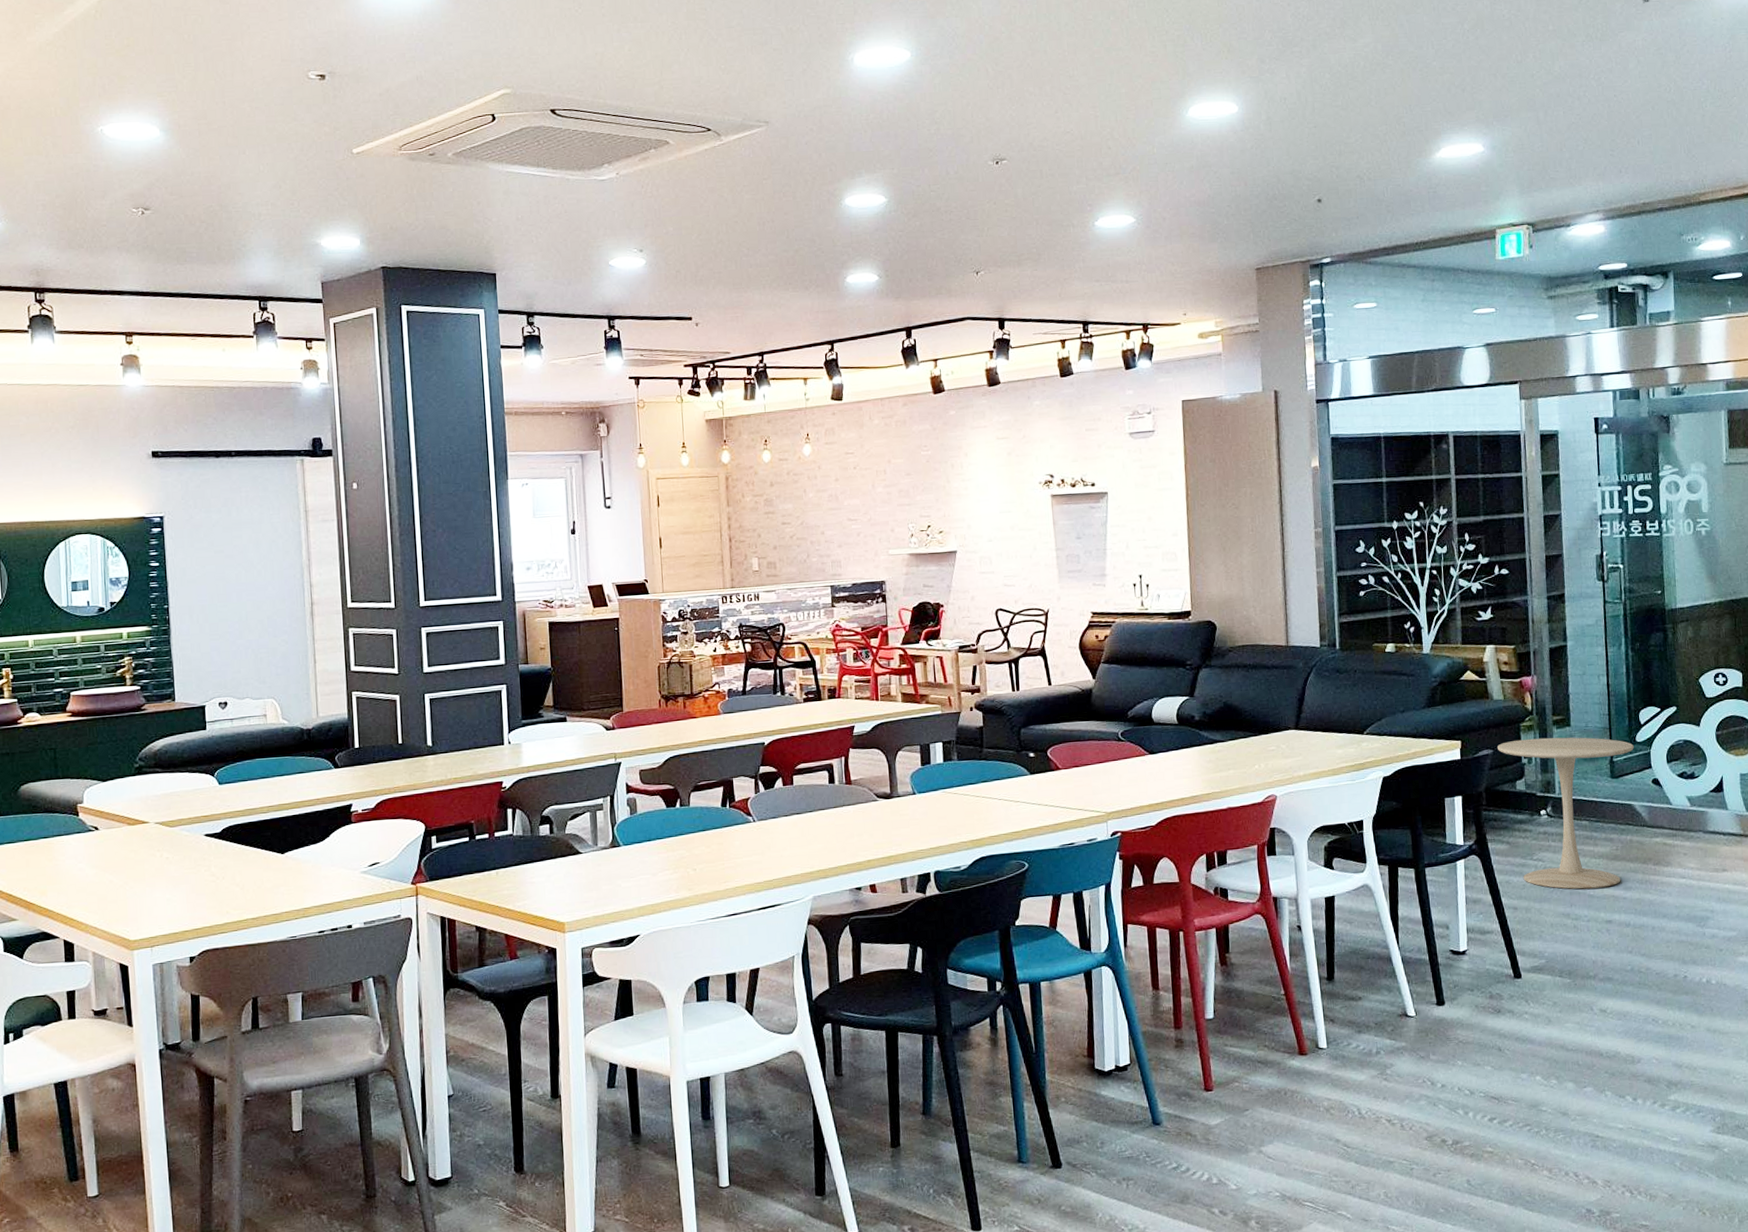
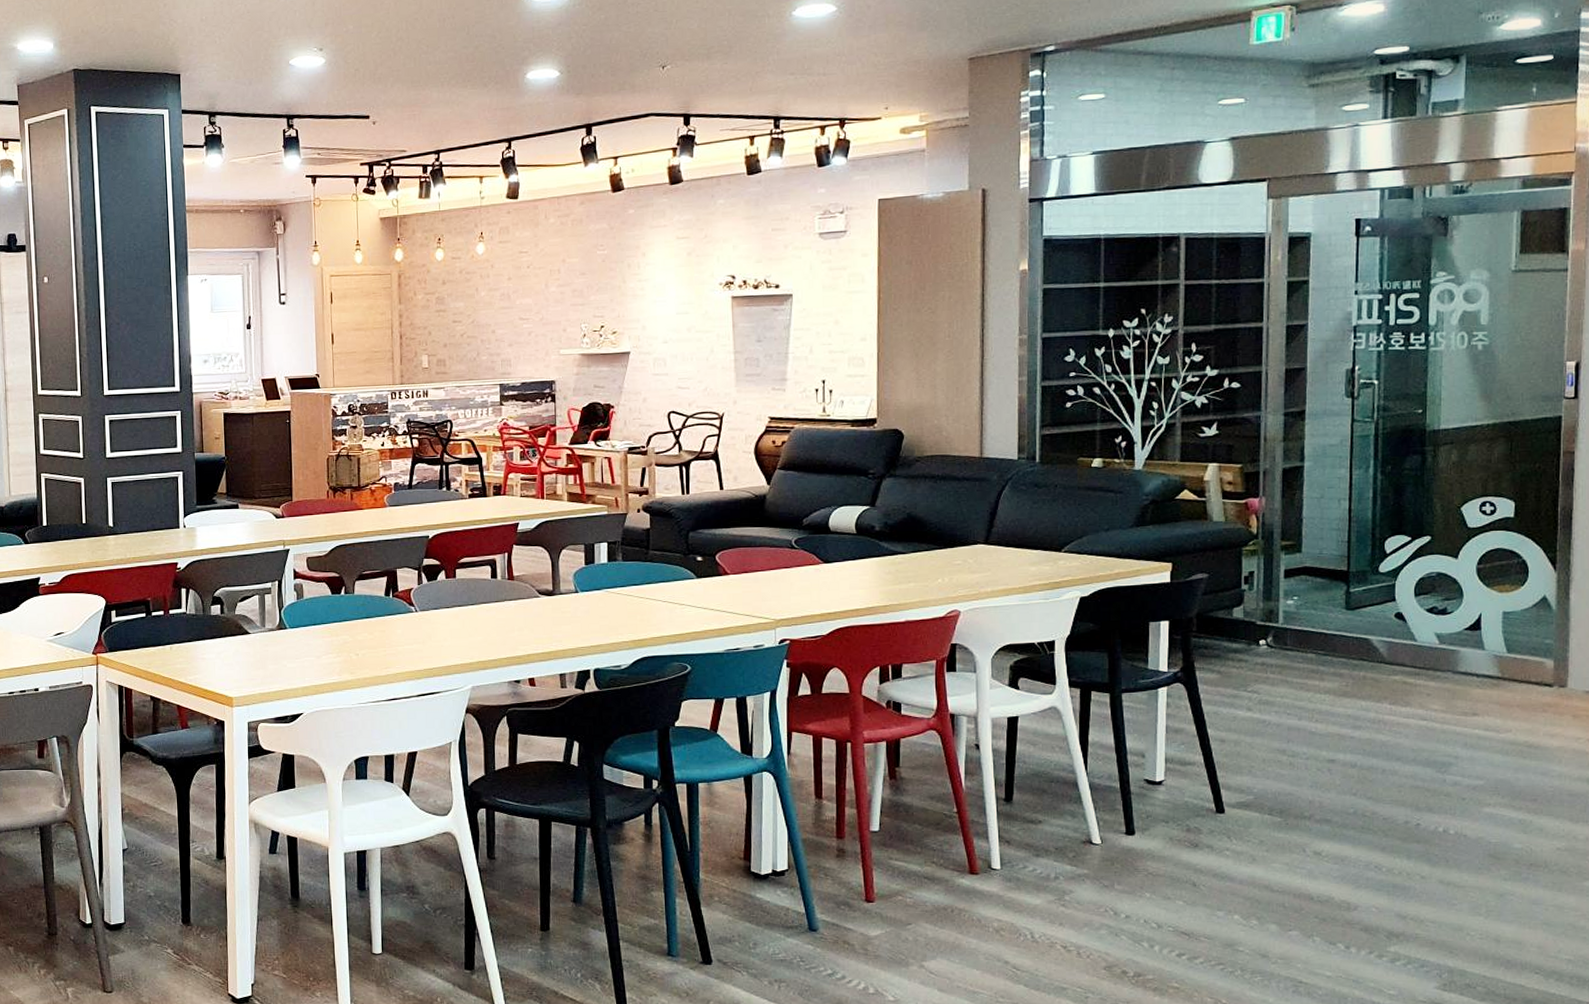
side table: present [1497,737,1634,890] -> none [1214,563,1376,725]

